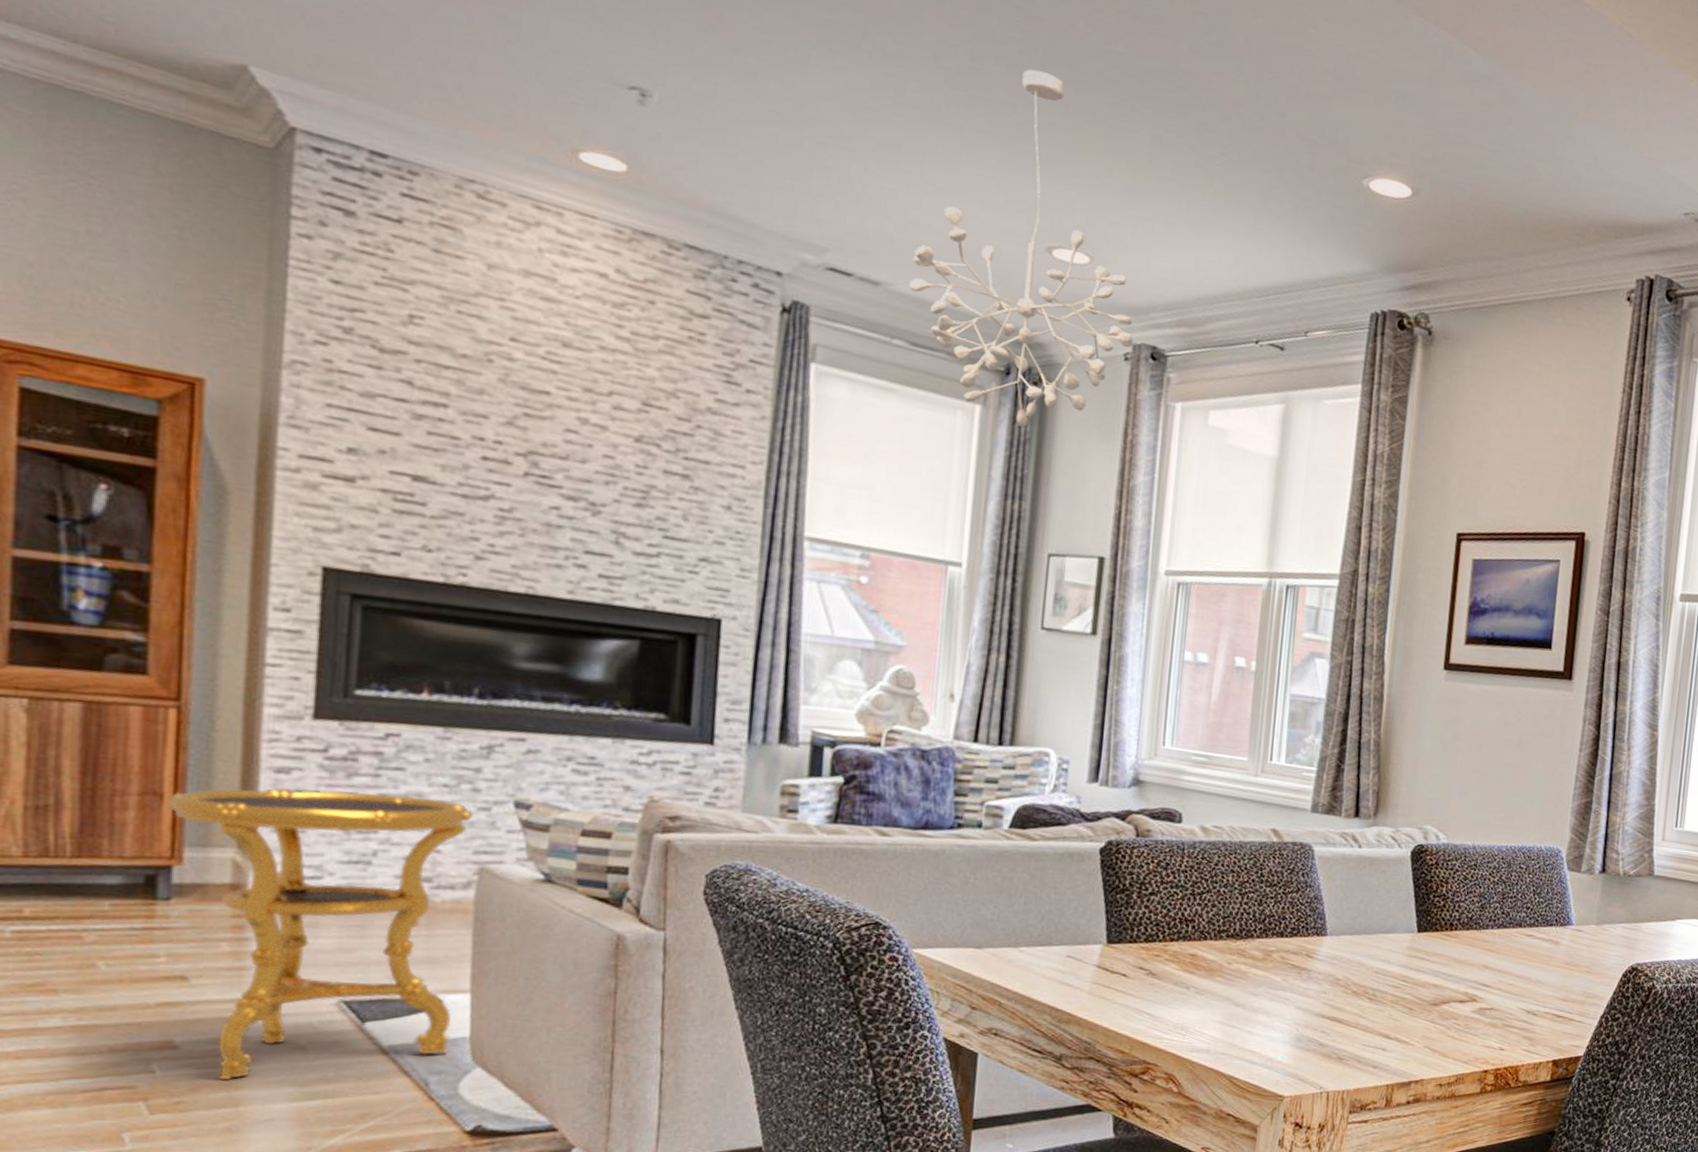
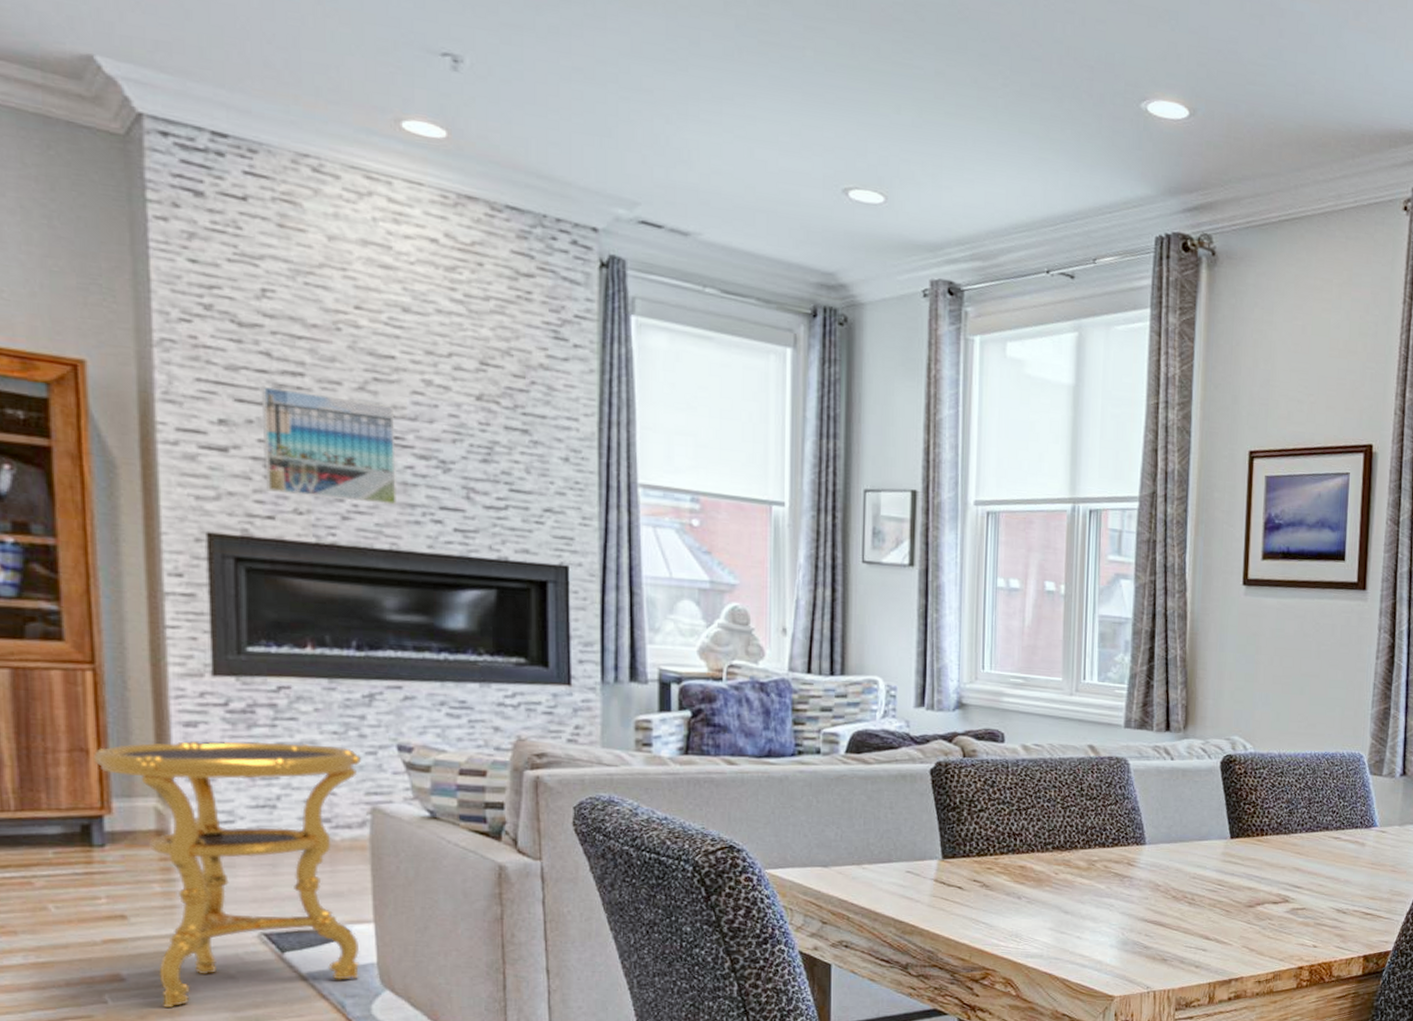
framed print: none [393,415,545,548] -> present [261,385,398,506]
chandelier: present [908,69,1133,427] -> none [716,11,930,368]

